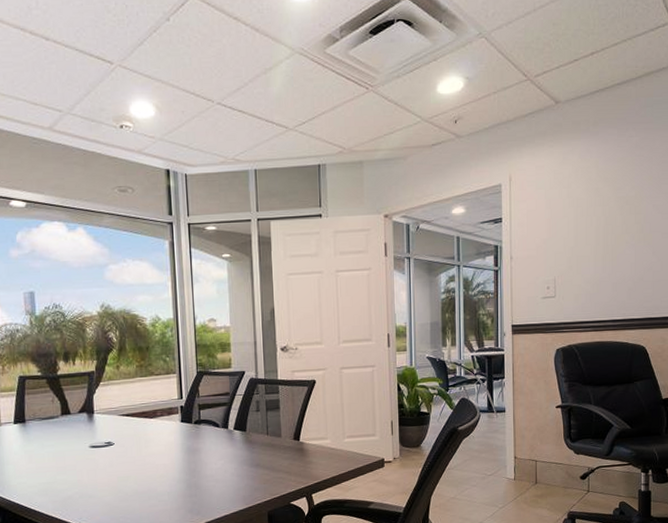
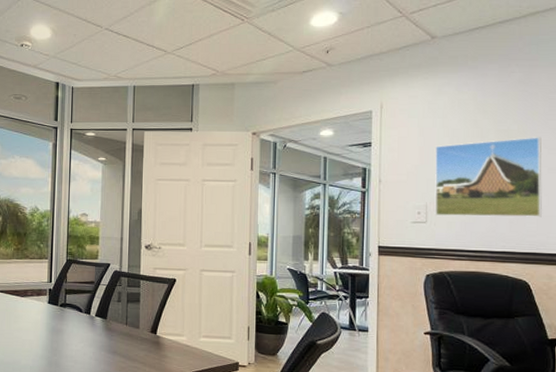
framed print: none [562,202,657,289] -> present [434,137,542,218]

